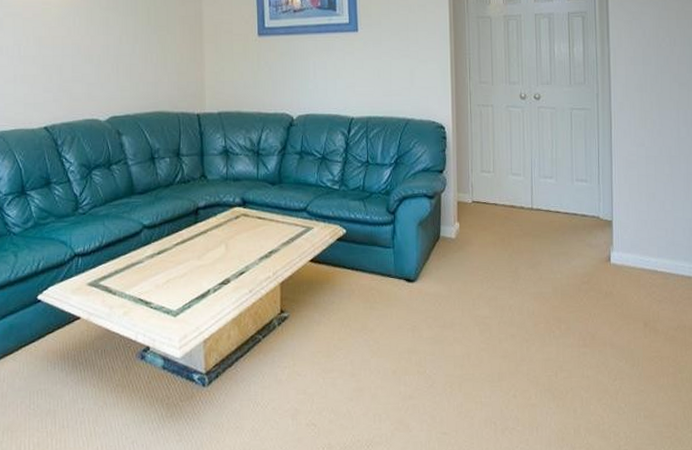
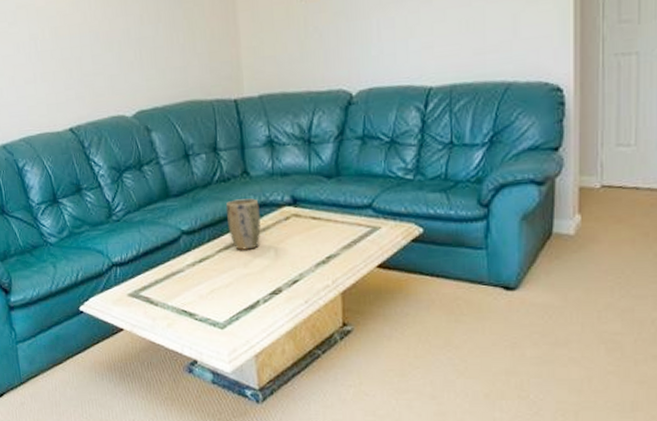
plant pot: none [184,199,214,244] -> present [226,198,261,250]

